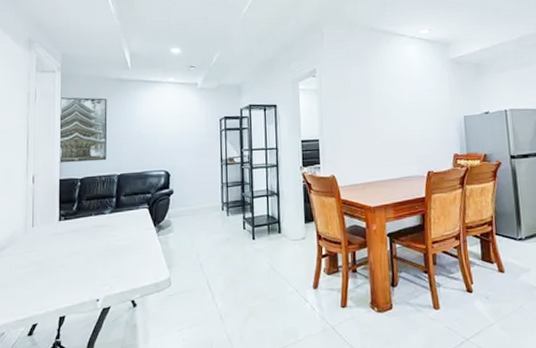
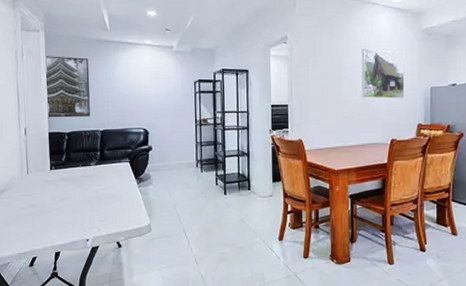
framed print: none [392,79,439,130] -> present [361,48,405,99]

